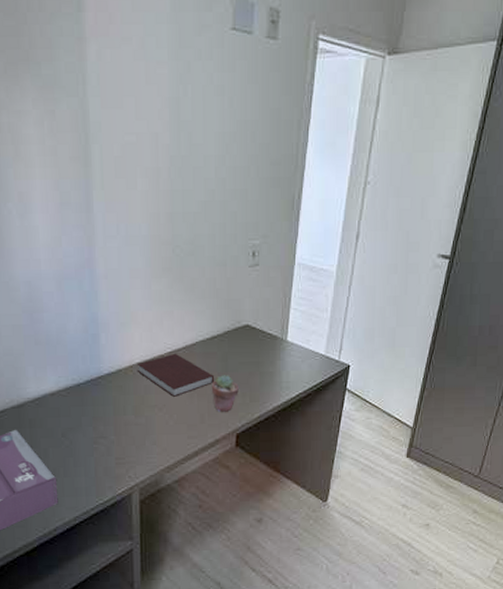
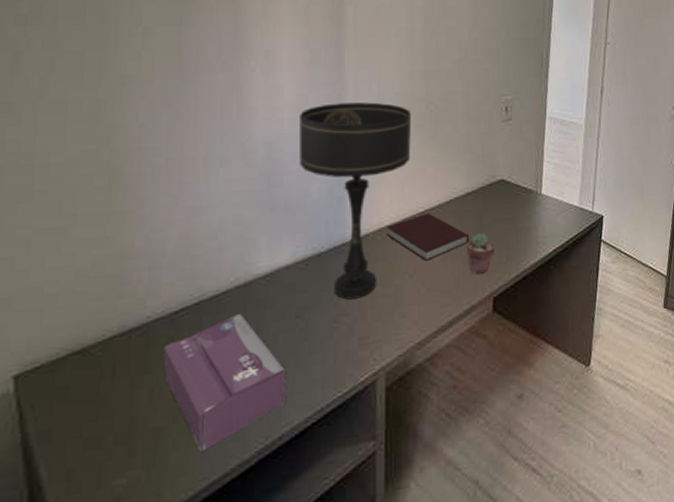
table lamp: none [54,245,159,425] -> present [299,102,412,300]

